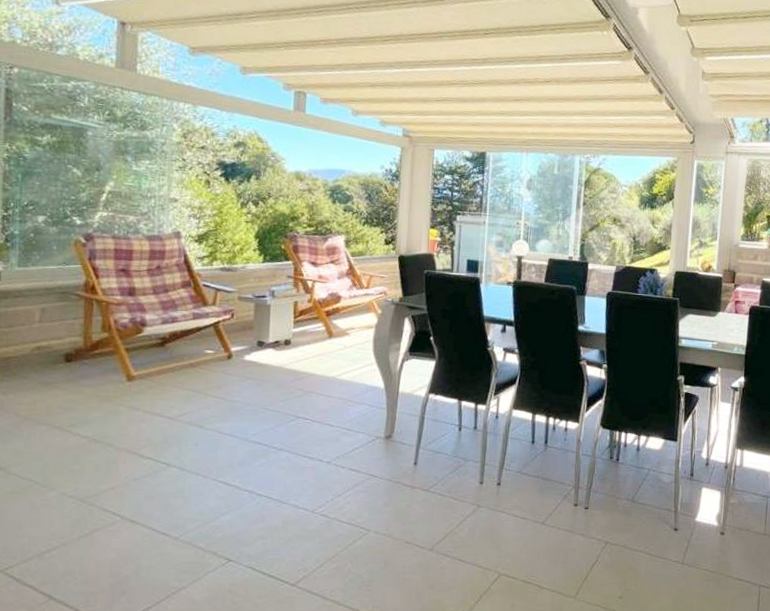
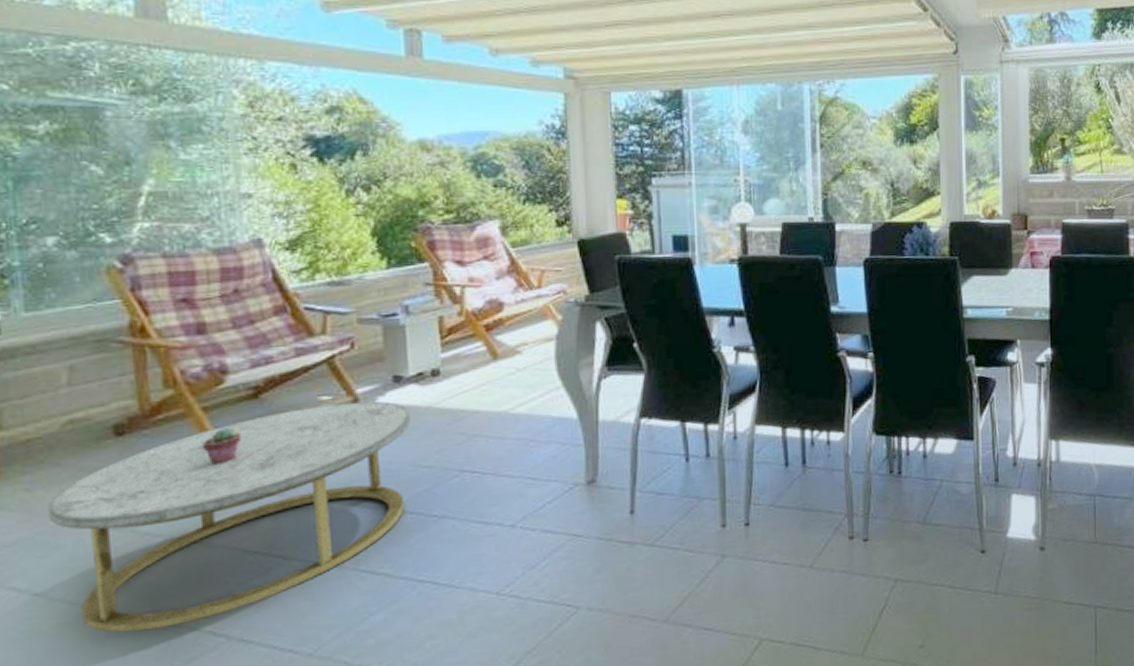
coffee table: none [15,356,266,505] -> present [48,401,410,633]
potted succulent: none [122,365,150,391] -> present [202,428,242,465]

